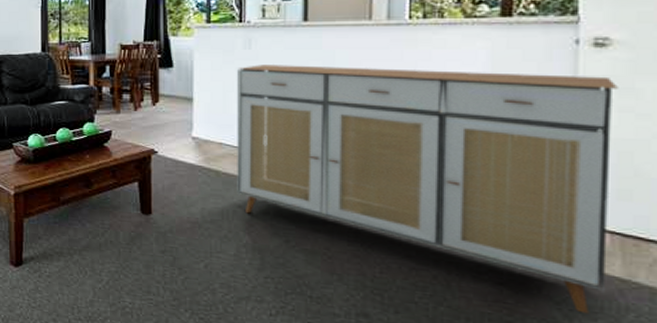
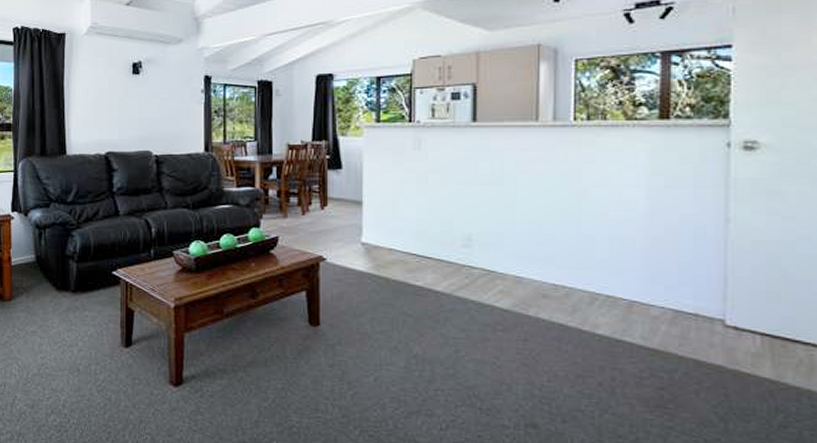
sideboard: present [236,65,618,314] -> none [406,166,766,417]

